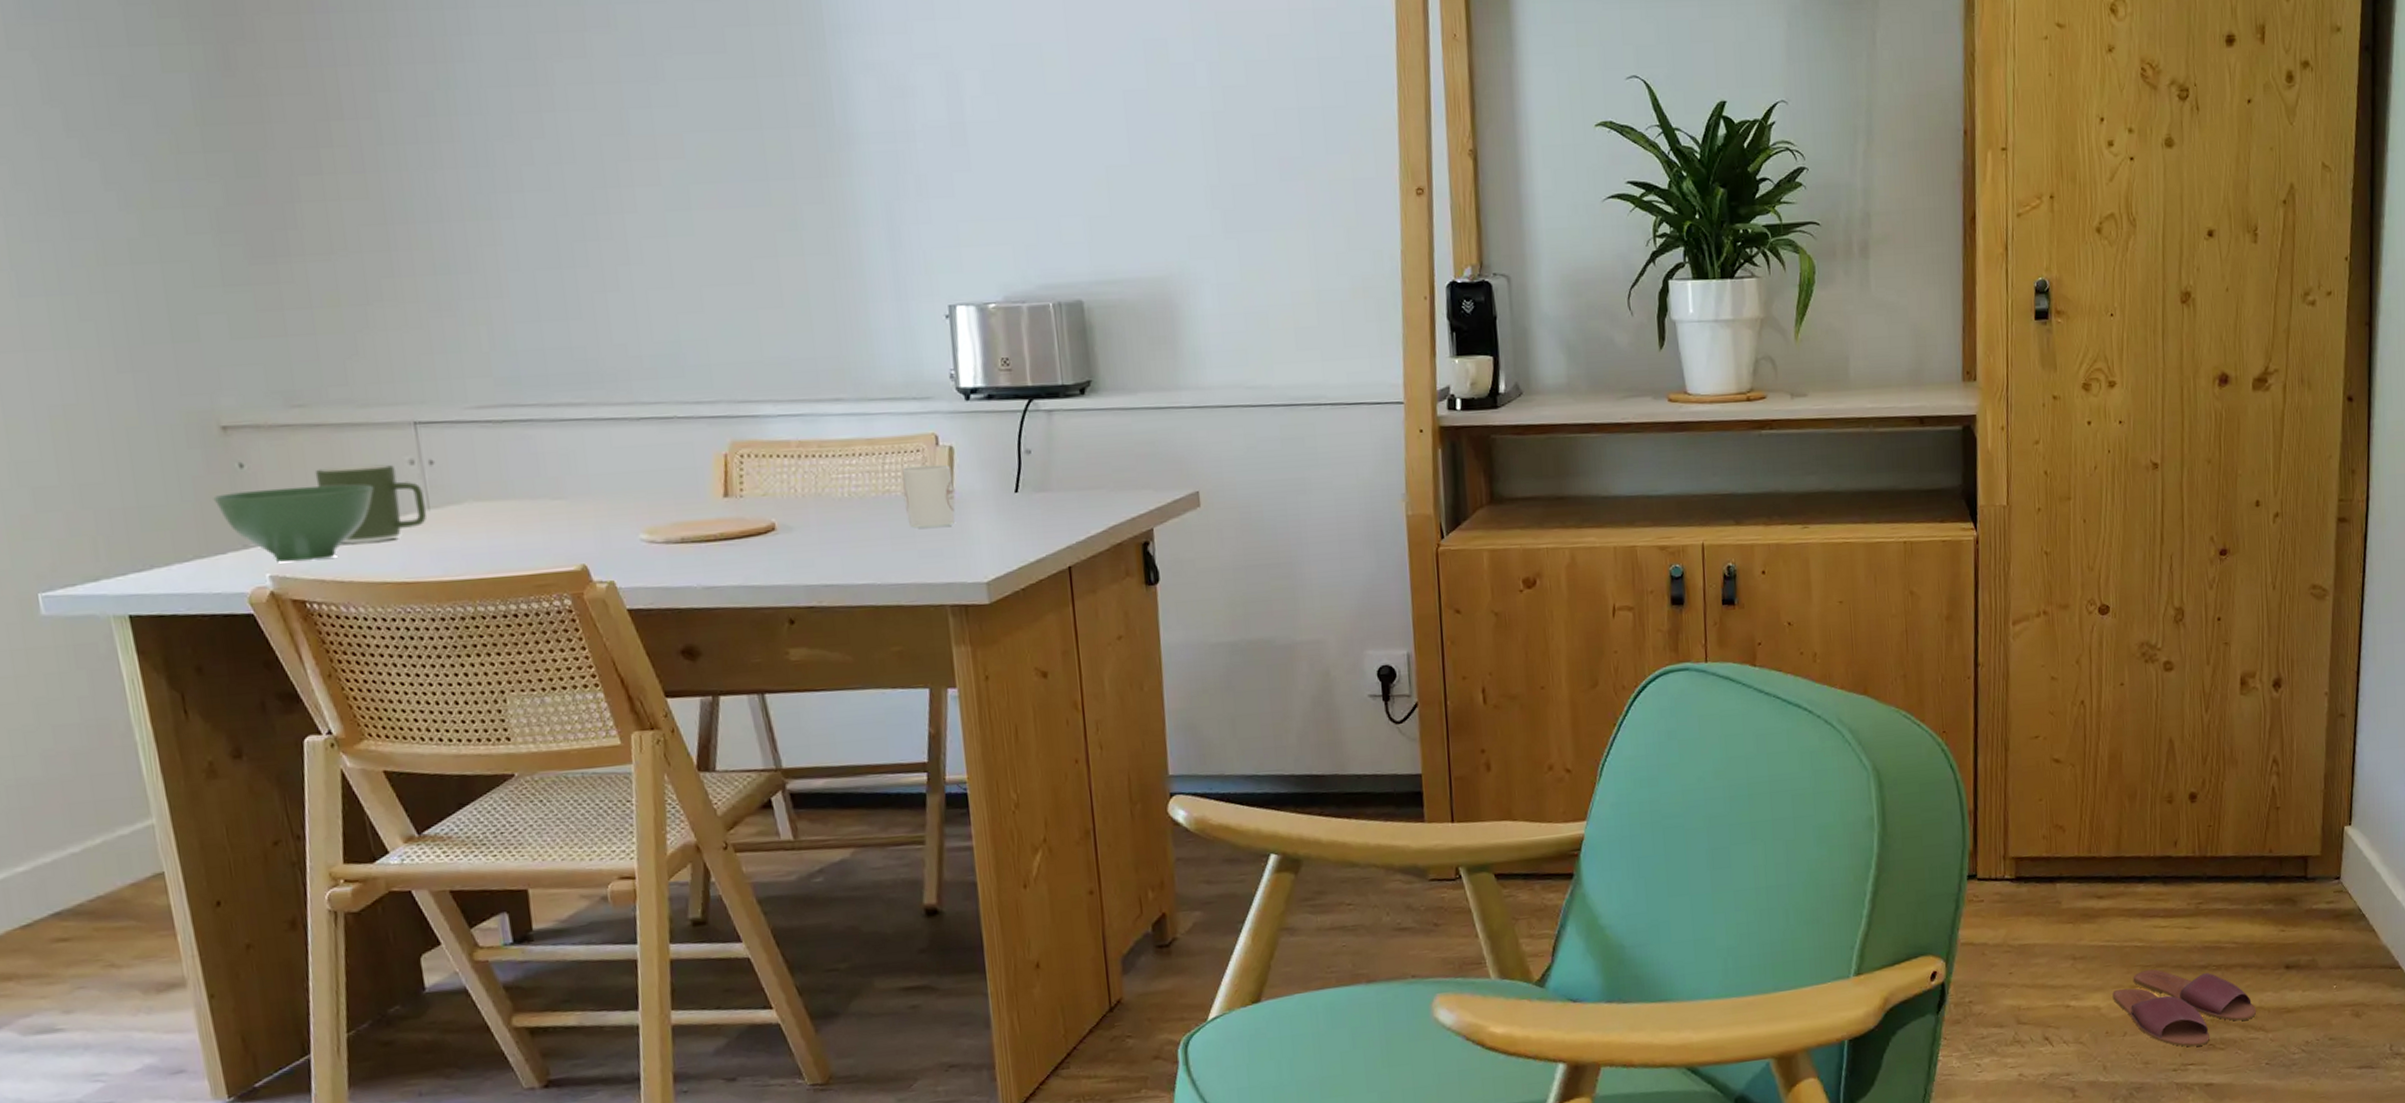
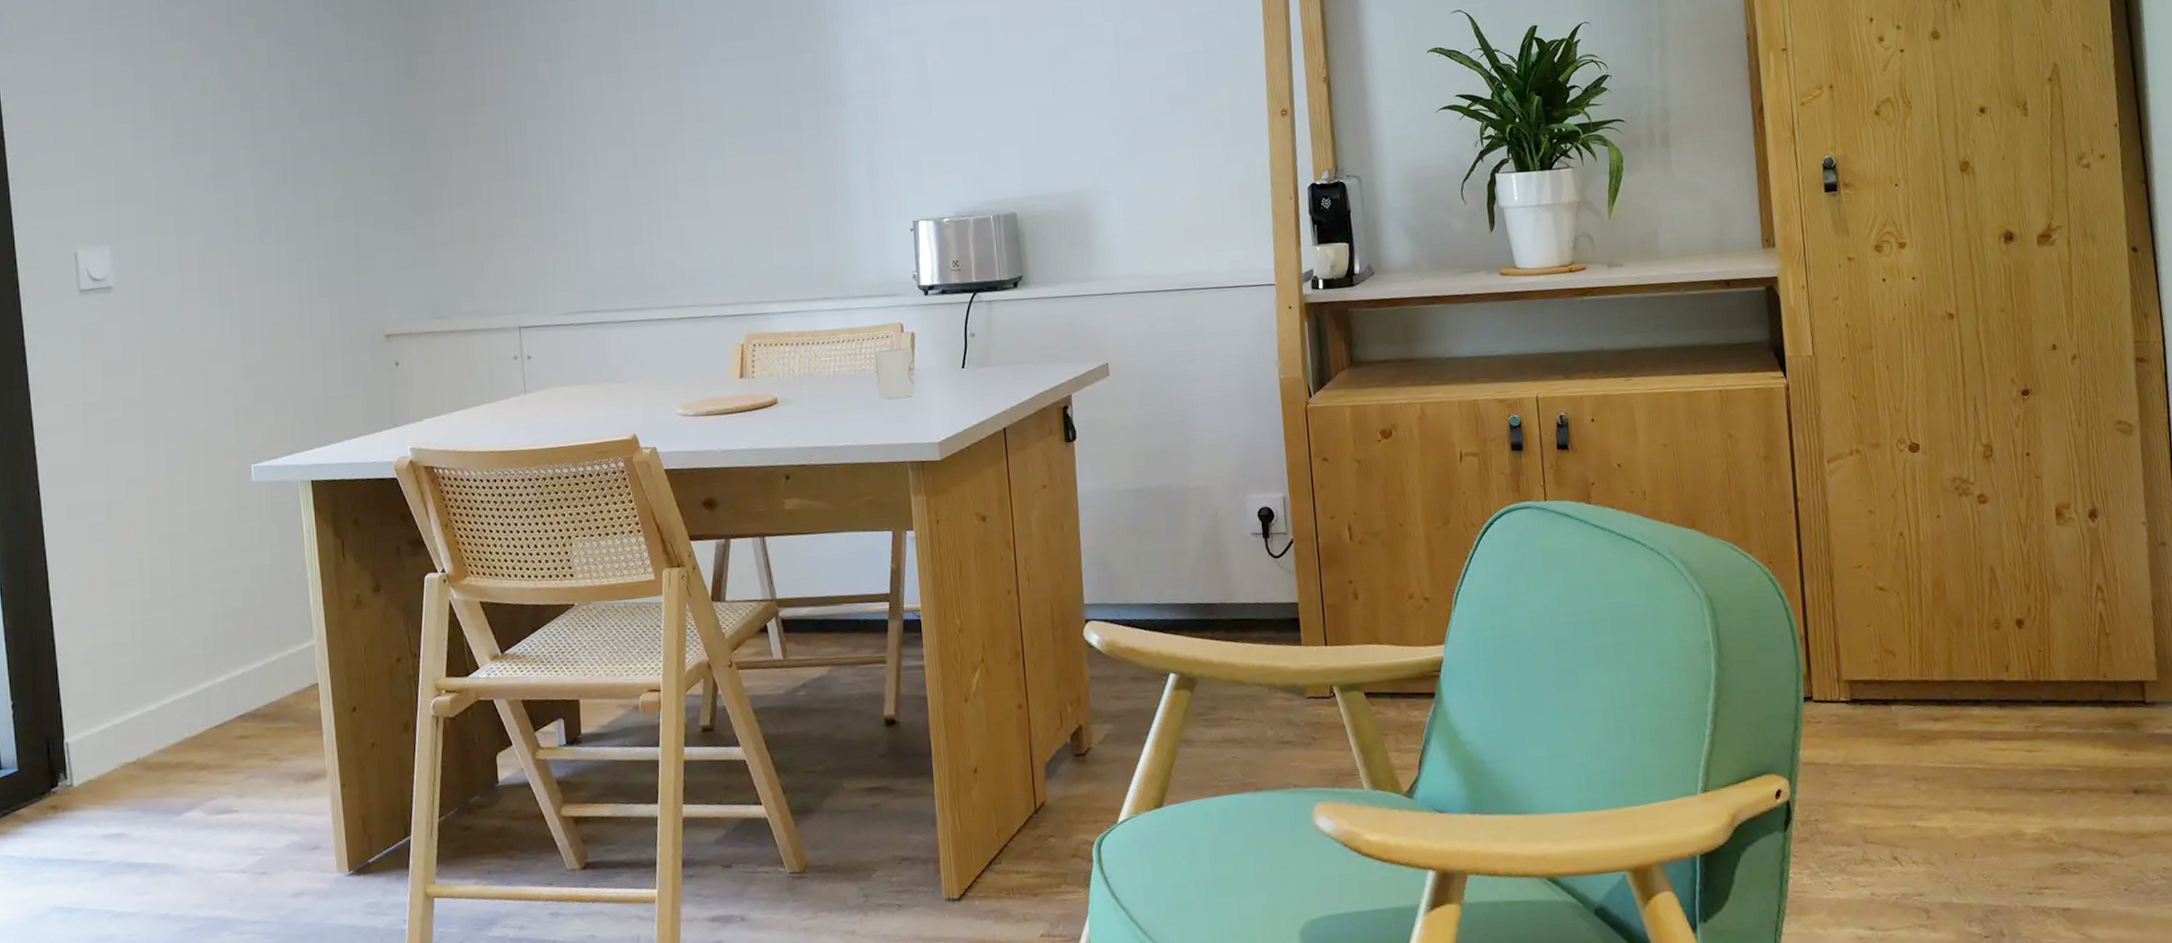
bowl: present [213,484,374,563] -> none [376,376,488,438]
mug: present [314,464,427,544] -> none [447,359,524,422]
slippers: present [2112,969,2256,1047] -> none [1958,791,2108,871]

